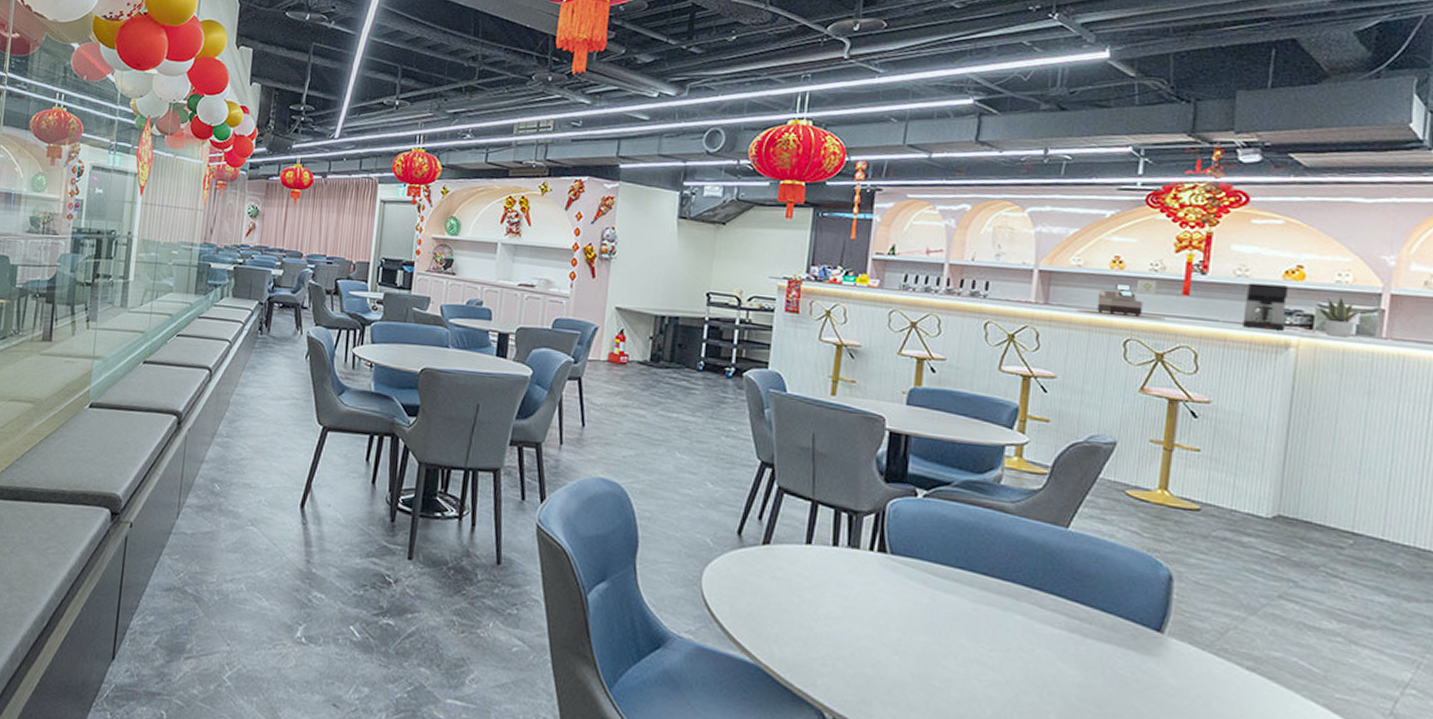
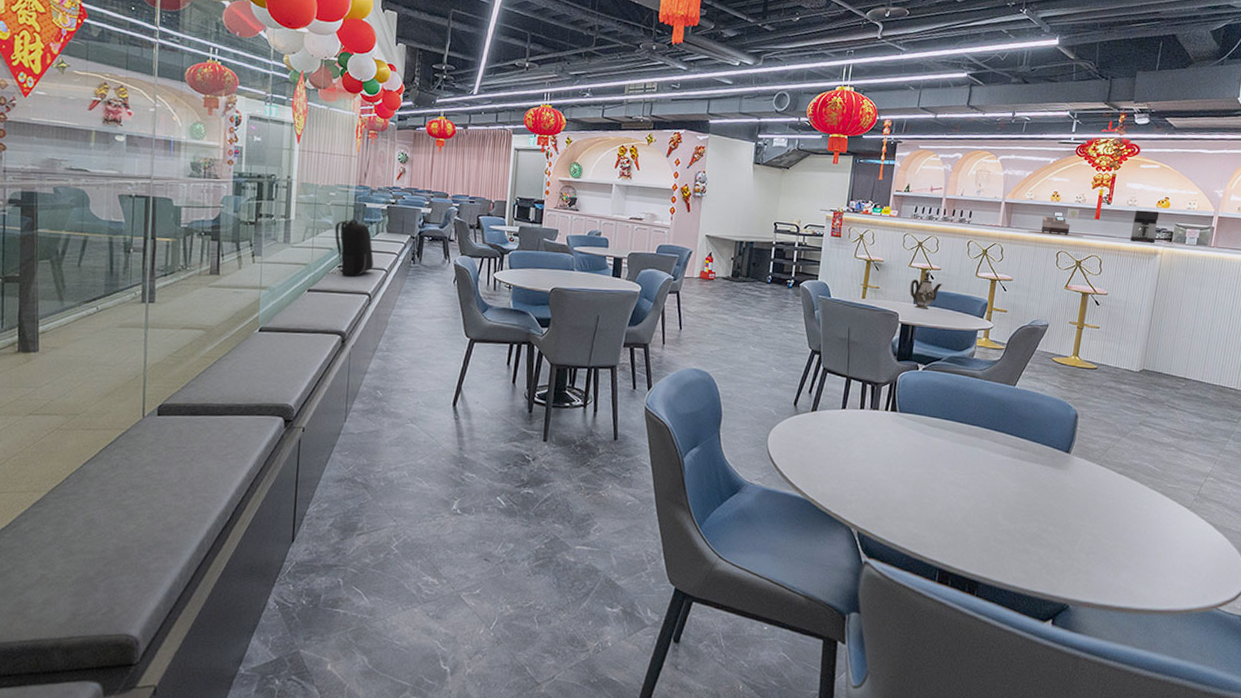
backpack: none [169,281,217,348] -> present [331,219,374,277]
teapot: none [901,361,948,415] -> present [910,271,942,310]
potted plant: present [1319,296,1366,338] -> none [1176,218,1203,247]

